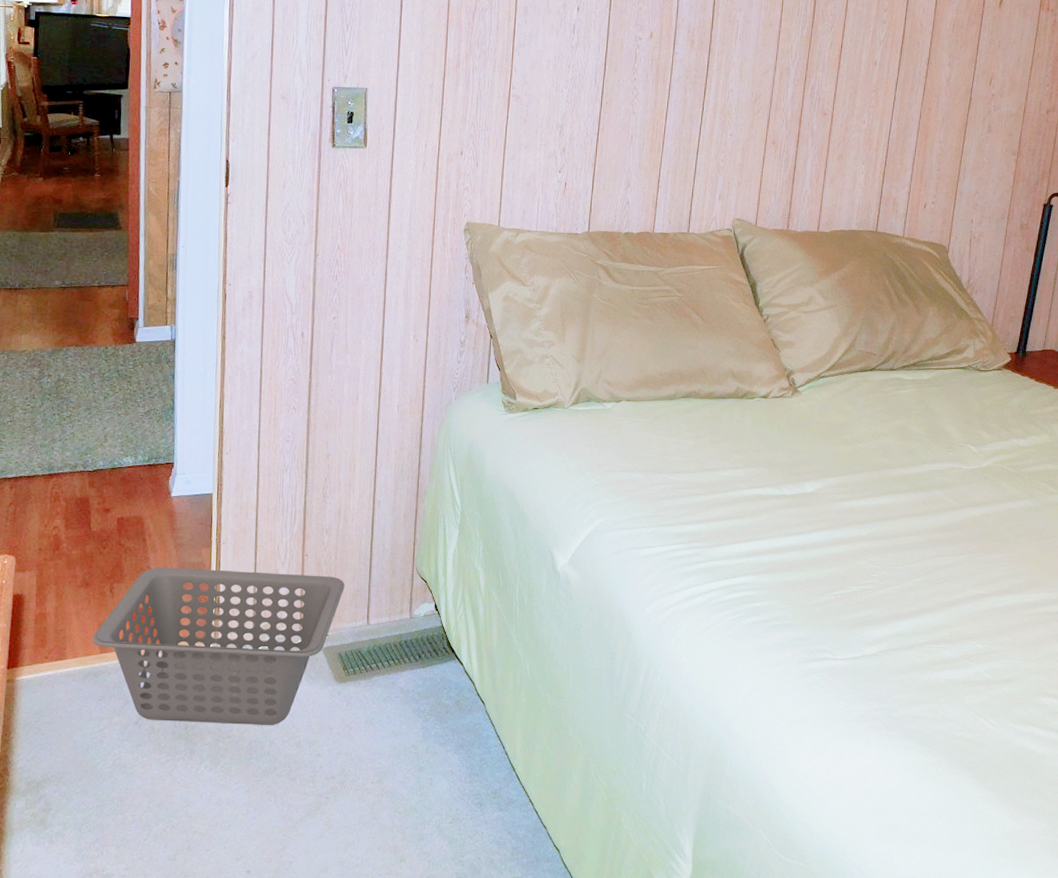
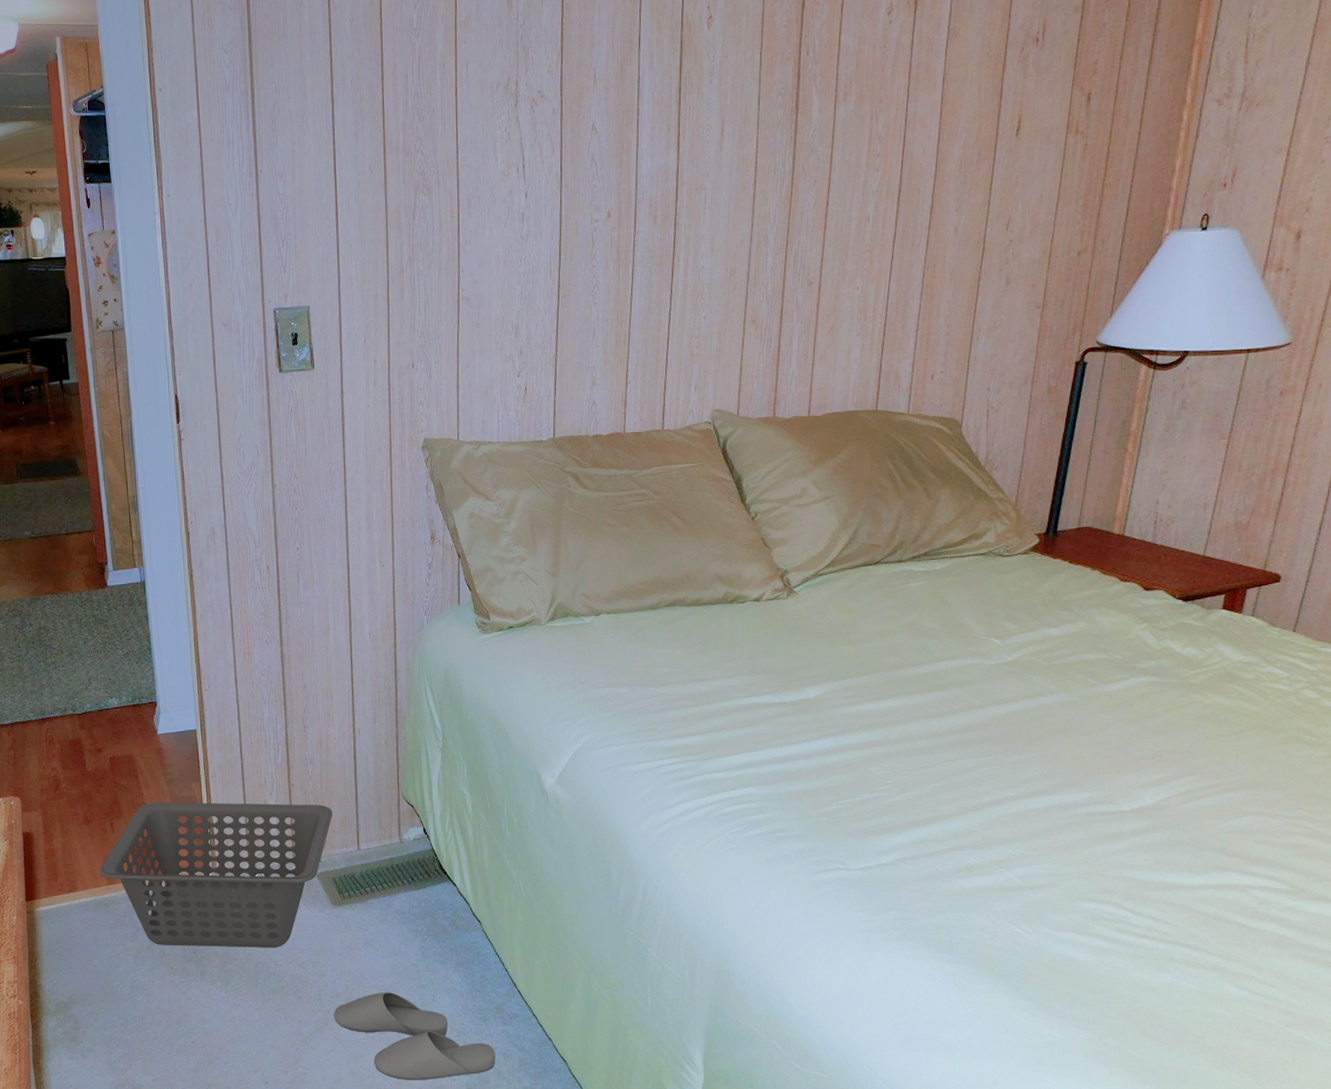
slippers: none [326,775,489,870] -> present [334,992,496,1080]

